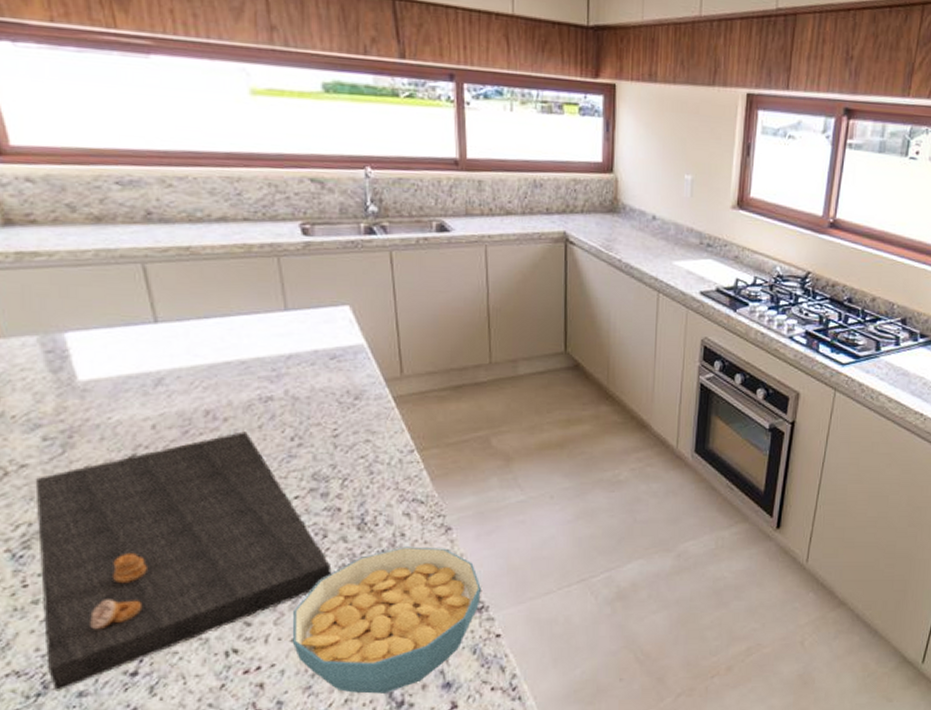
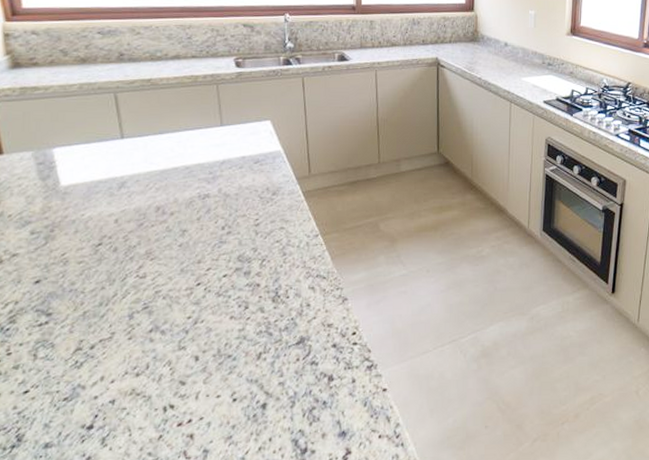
cutting board: present [35,431,332,691] -> none [21,223,251,443]
cereal bowl: present [292,546,481,694] -> none [217,315,371,442]

